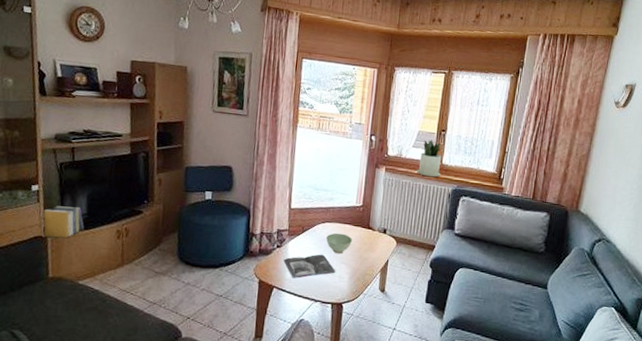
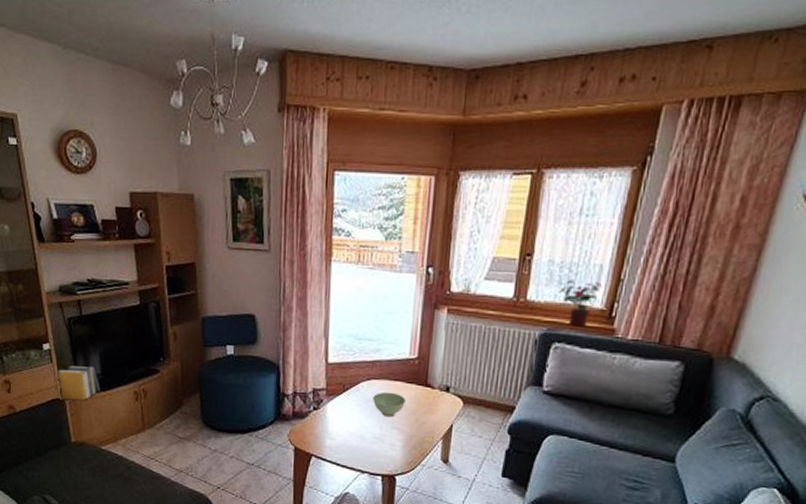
magazine: present [284,254,336,278] -> none [322,417,386,446]
planter: present [416,139,443,178] -> none [489,268,528,319]
potted flower: none [465,150,493,186] -> present [560,280,602,327]

